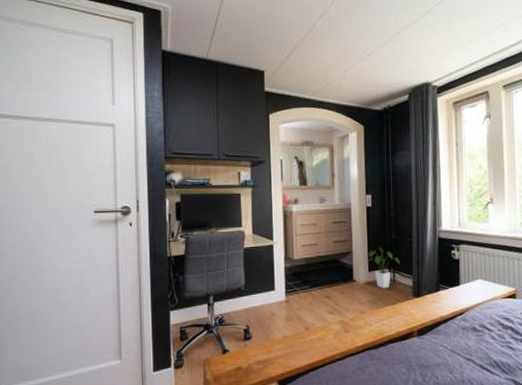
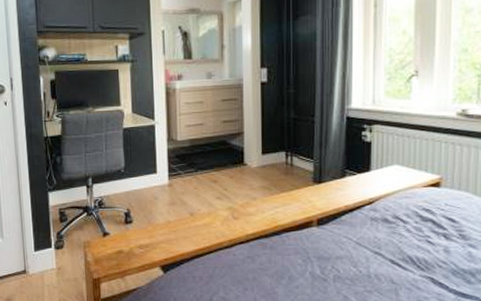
house plant: present [367,247,401,289] -> none [260,128,300,174]

